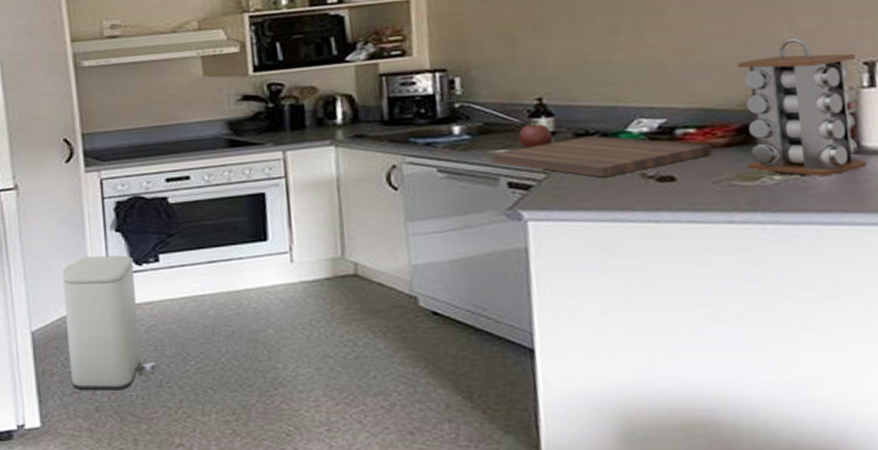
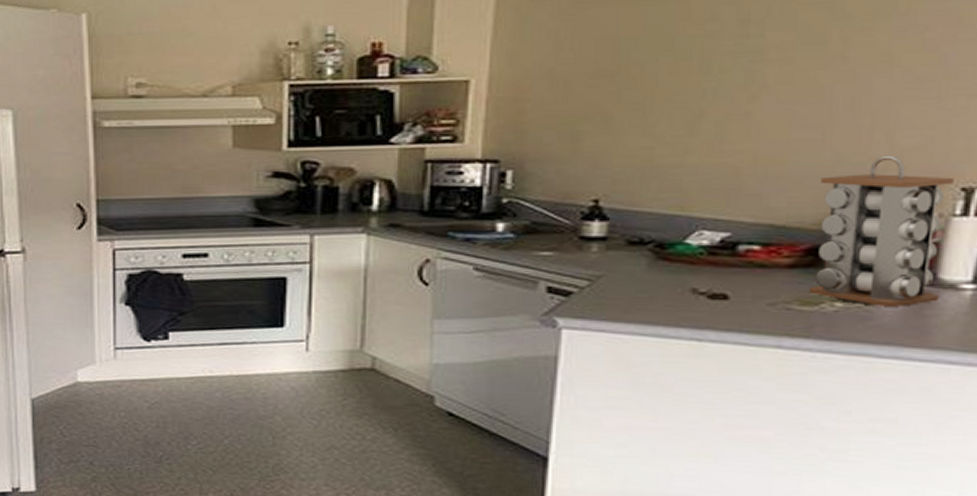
pedal bin: present [62,255,157,391] -> none [66,328,157,463]
cutting board: present [491,136,712,178] -> none [534,245,774,290]
fruit: present [519,121,553,148] -> none [567,224,604,253]

